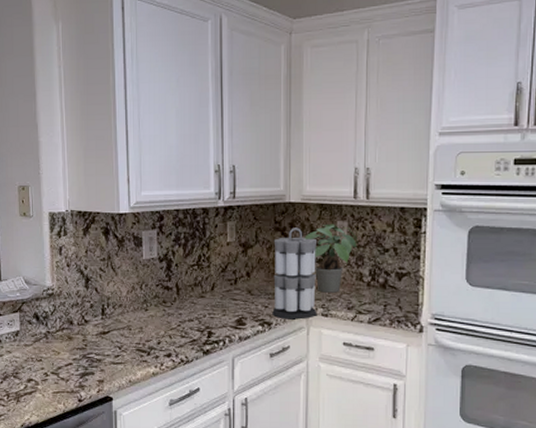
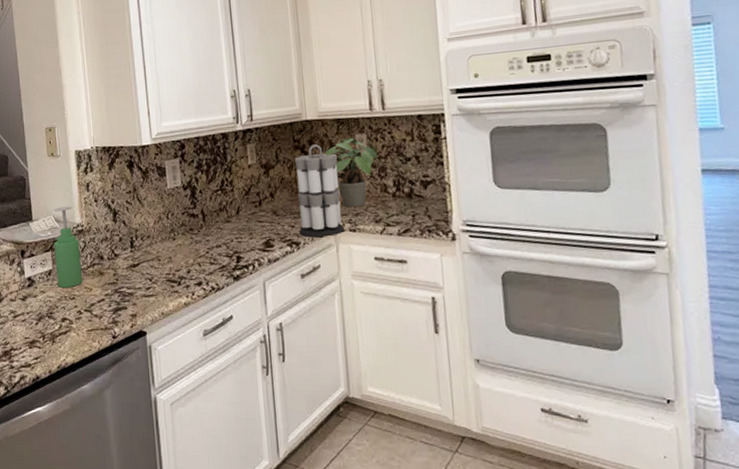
soap dispenser: none [23,268,51,349] -> present [53,206,83,288]

